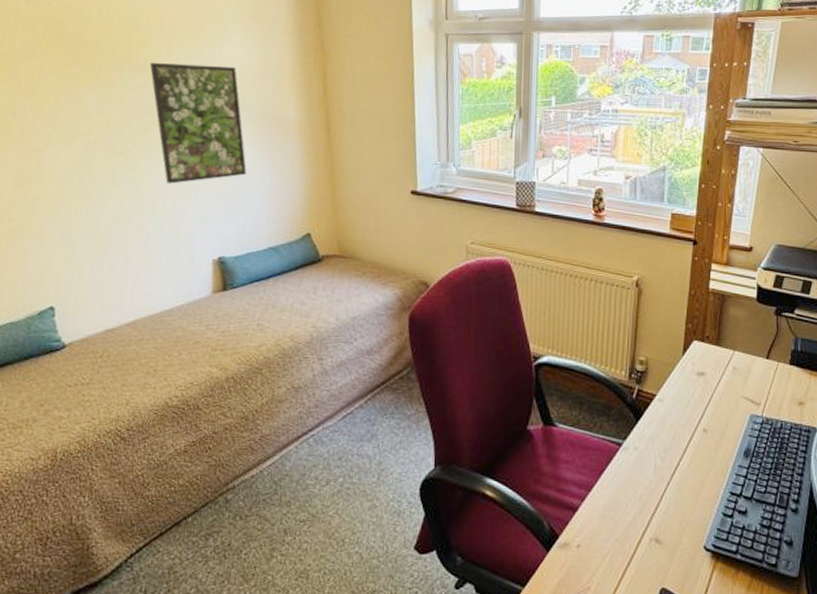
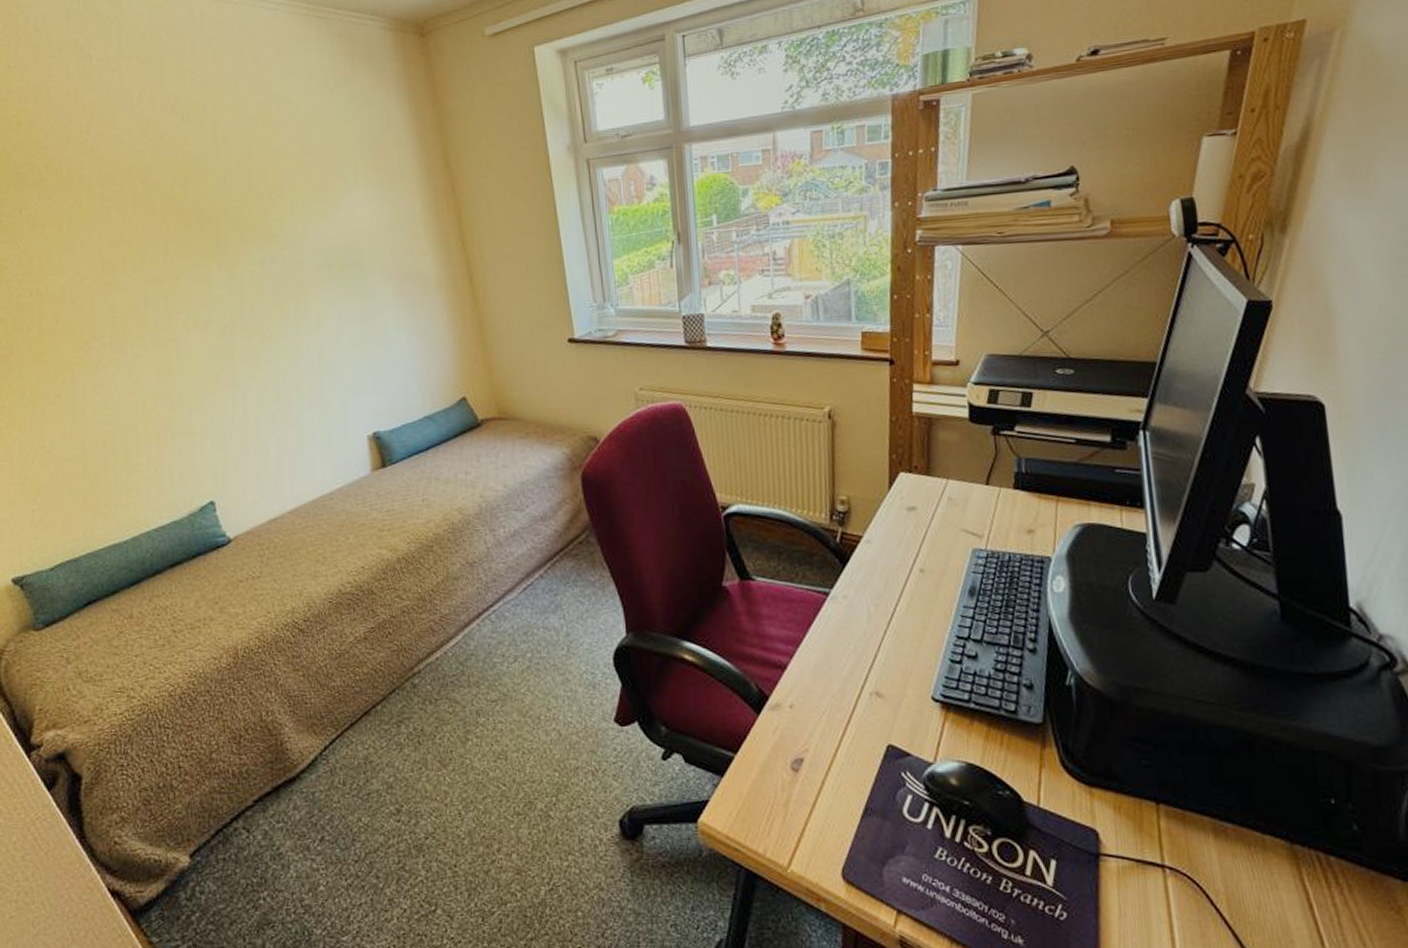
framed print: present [149,63,247,184] -> none [275,225,390,360]

